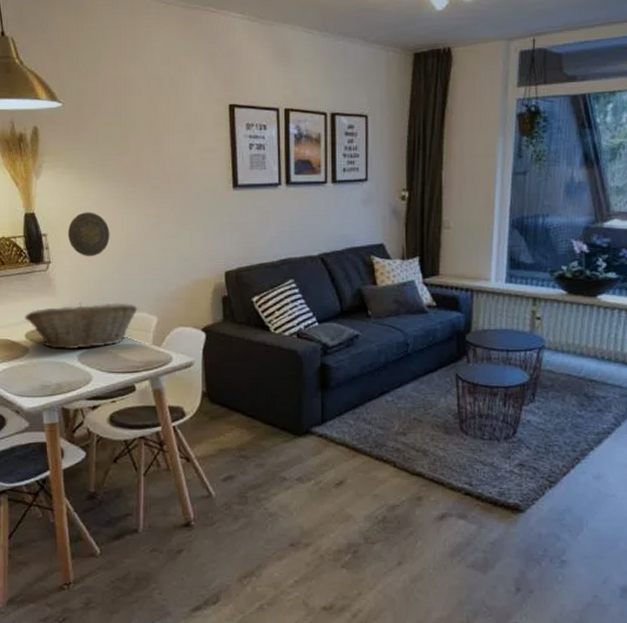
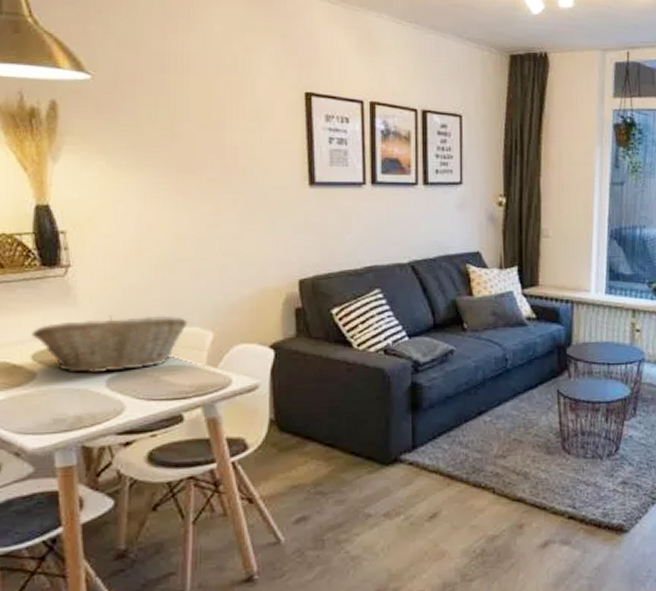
decorative plate: present [68,212,110,257] -> none [96,206,153,261]

